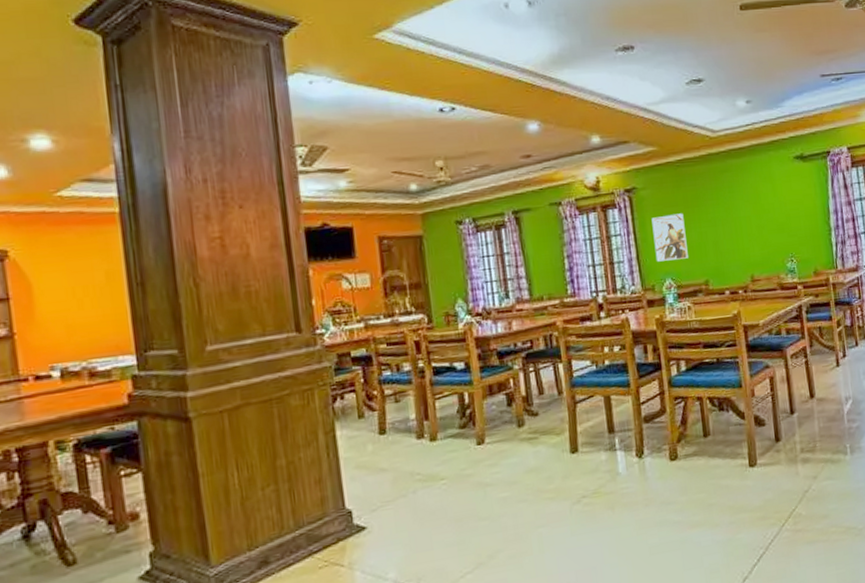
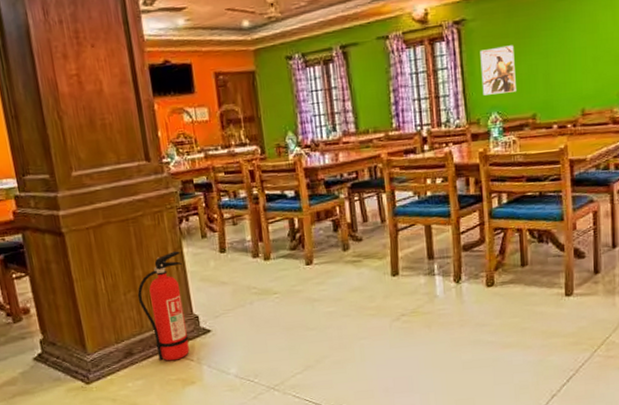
fire extinguisher: none [278,434,339,570] -> present [137,251,190,361]

